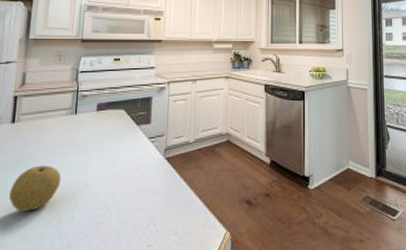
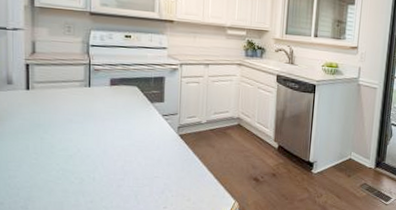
fruit: present [8,165,62,212] -> none [31,131,80,171]

